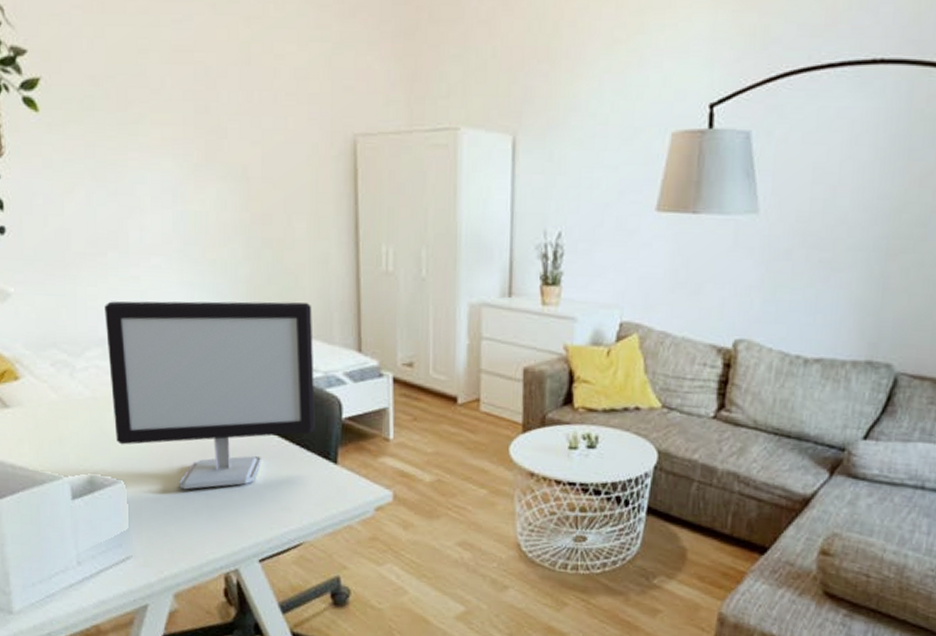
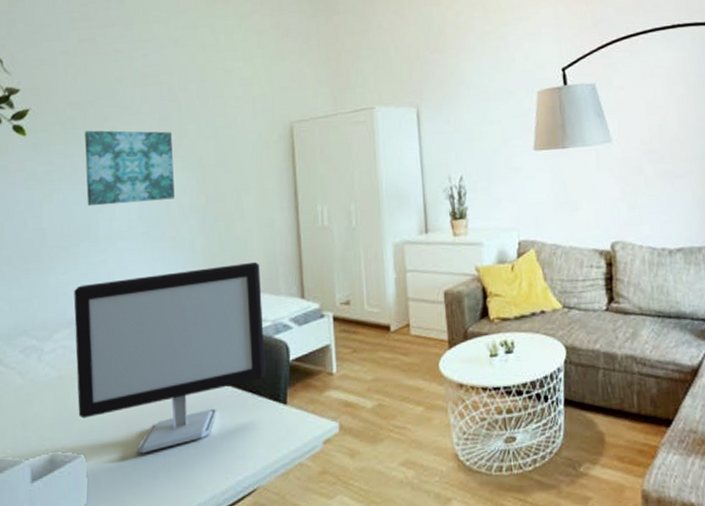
wall art: none [107,115,215,214] -> present [84,130,175,207]

